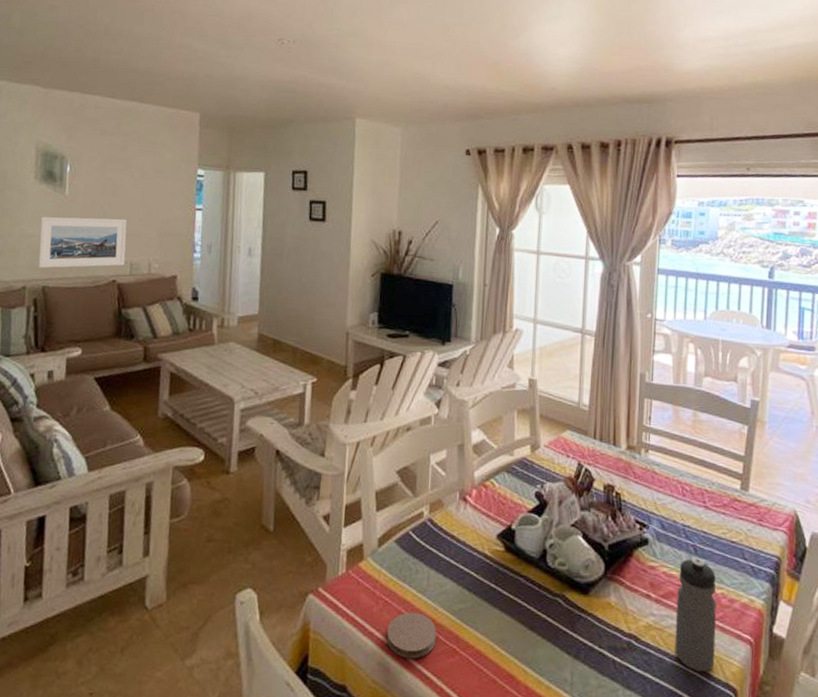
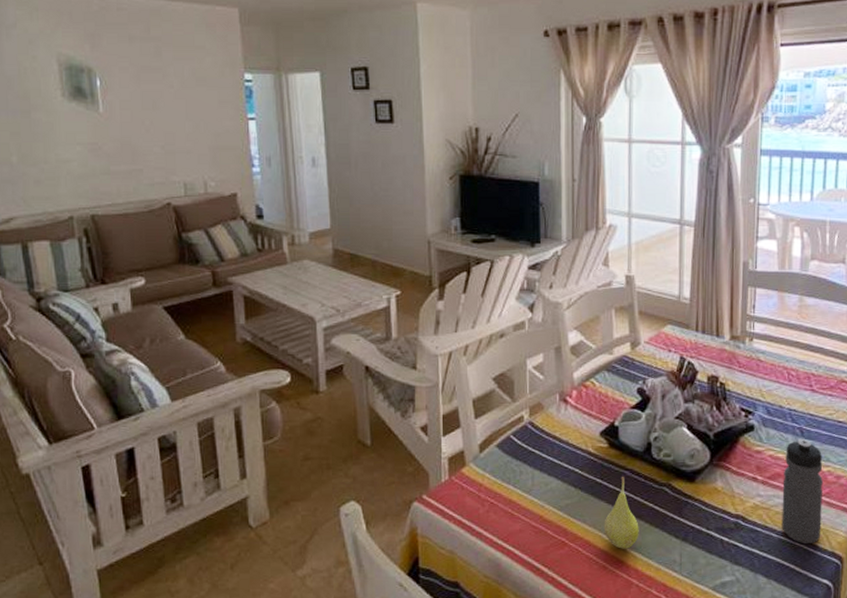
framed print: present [38,216,128,268] -> none [76,135,178,195]
coaster: present [386,612,437,659] -> none [495,511,545,553]
fruit: none [495,582,531,663] -> present [604,476,639,549]

